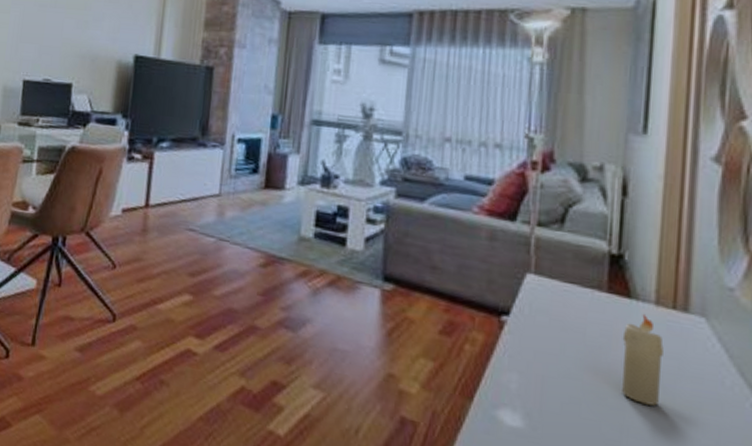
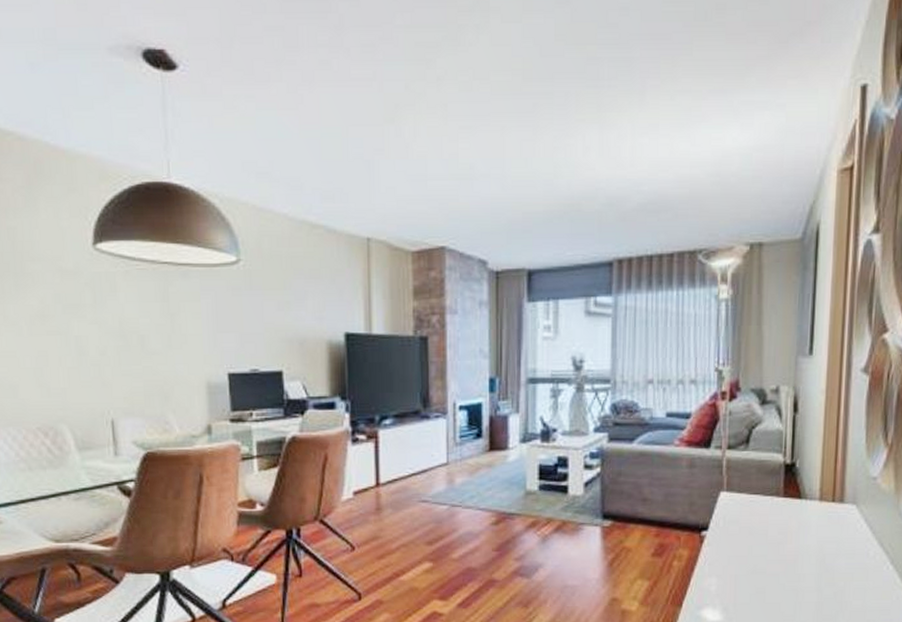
candle: present [622,313,664,406] -> none [795,509,826,583]

